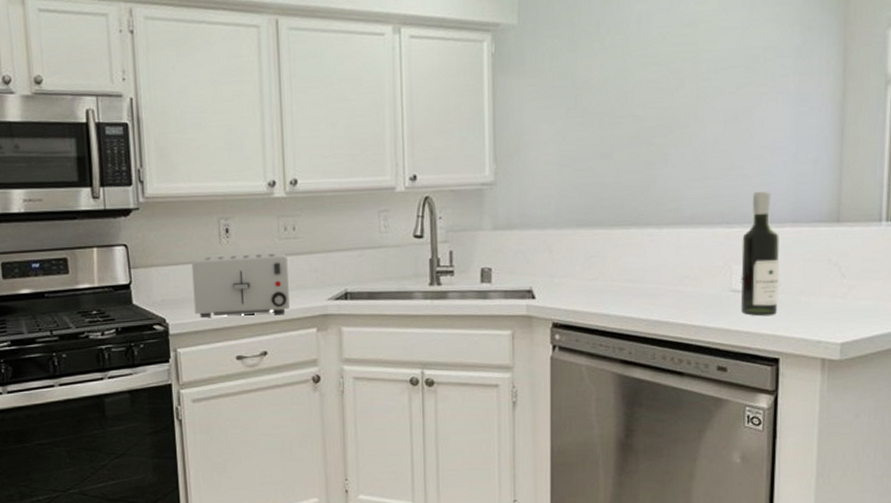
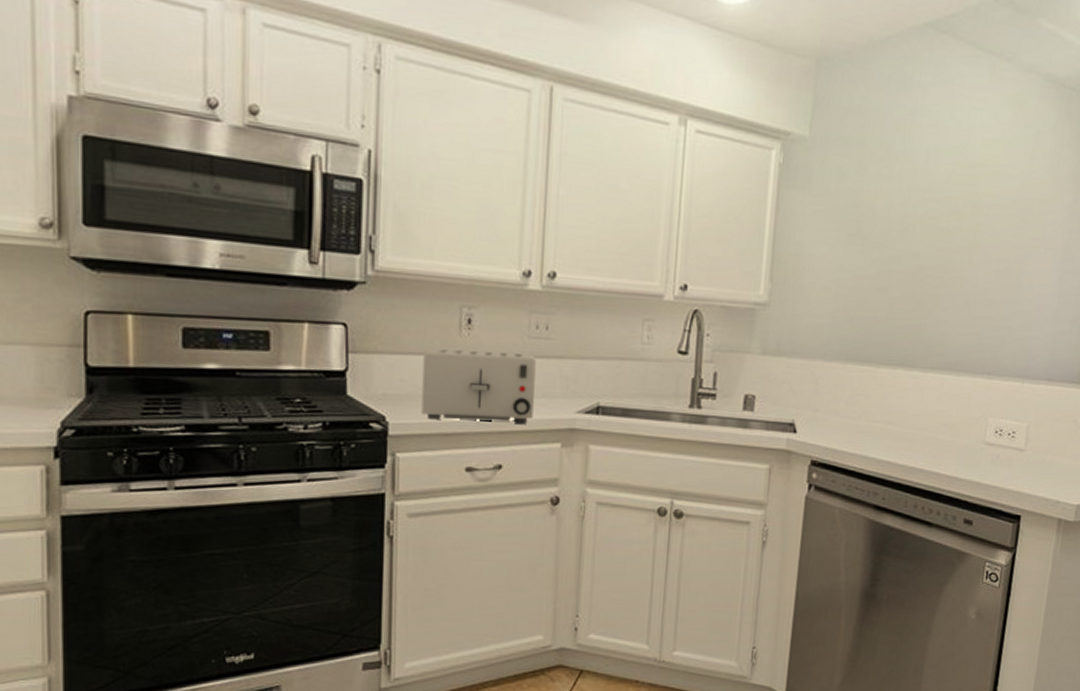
bottle: present [741,190,779,317] -> none [991,344,1034,473]

